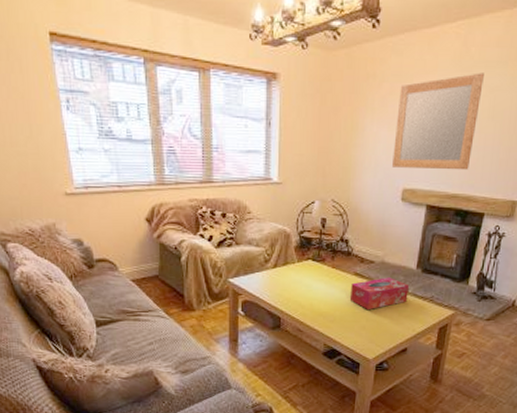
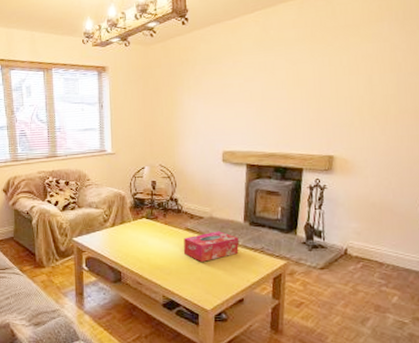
home mirror: present [392,73,484,170] -> none [210,50,285,134]

